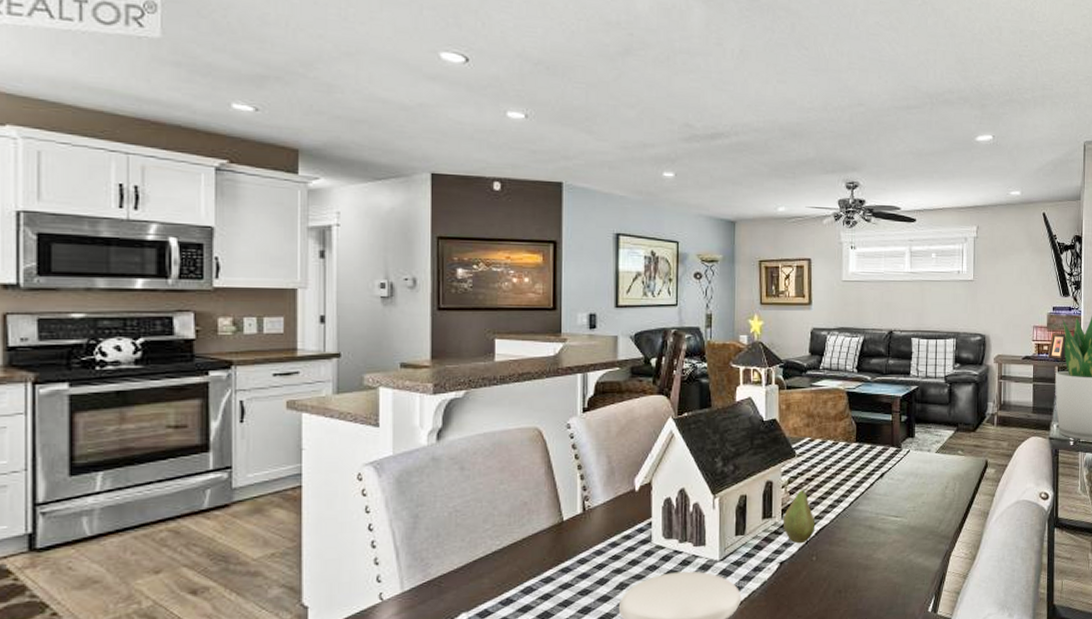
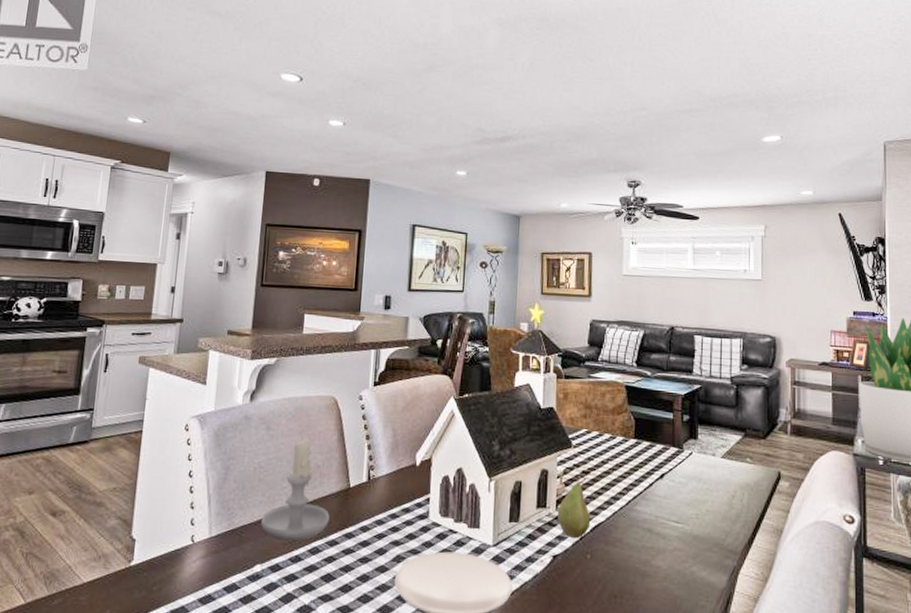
candle: none [463,472,542,585] -> present [261,435,330,541]

